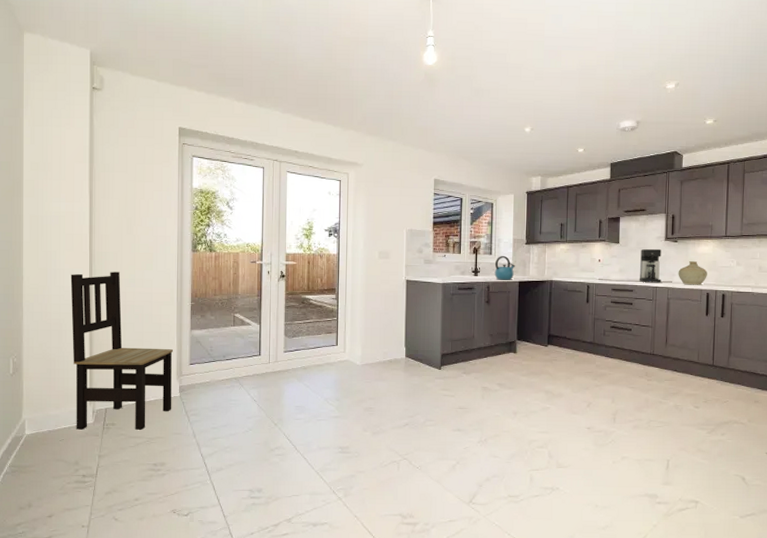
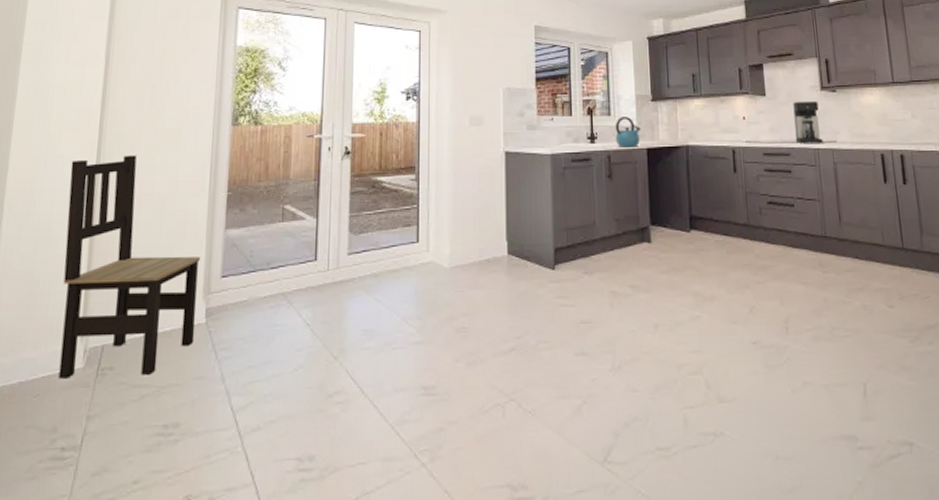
ceramic jug: present [678,261,707,285] -> none [842,115,878,145]

